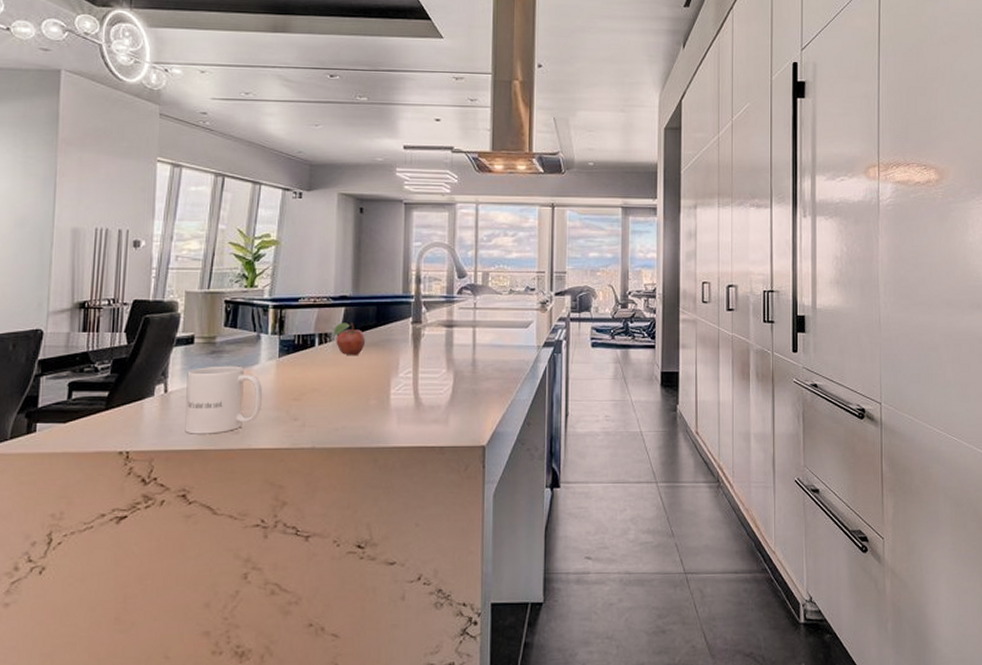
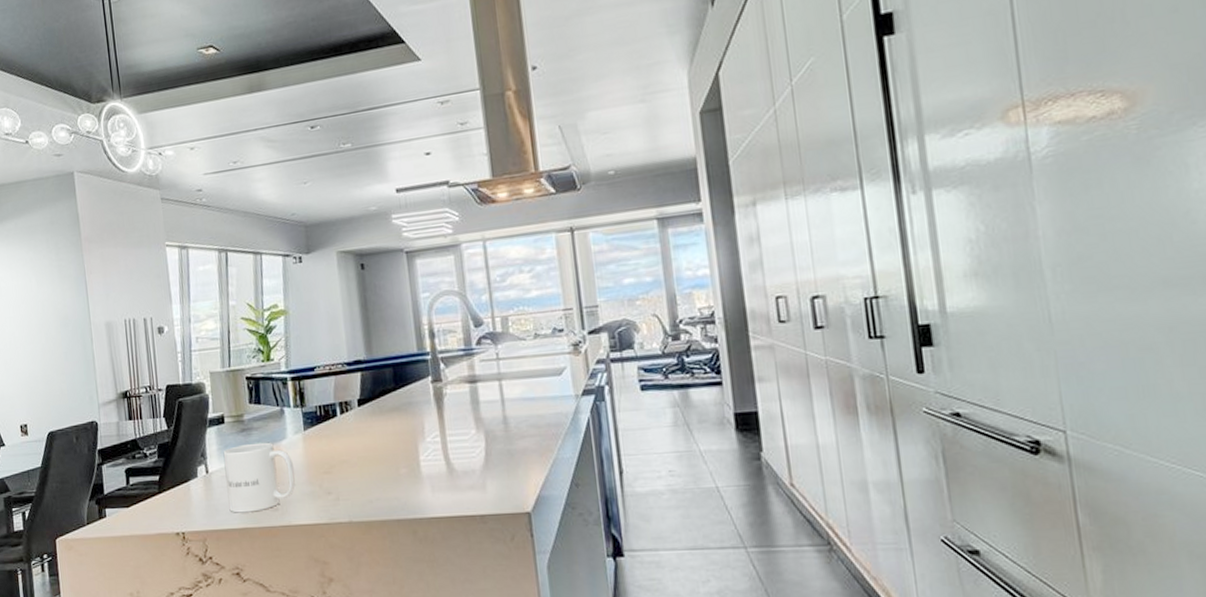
fruit: present [333,323,366,356] -> none [353,388,387,423]

